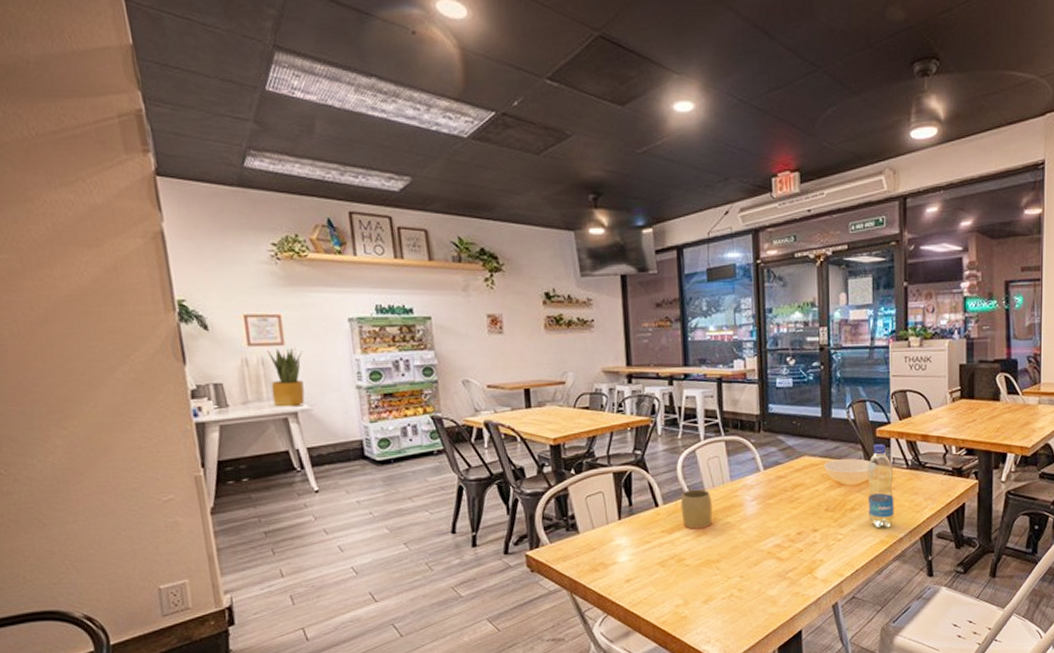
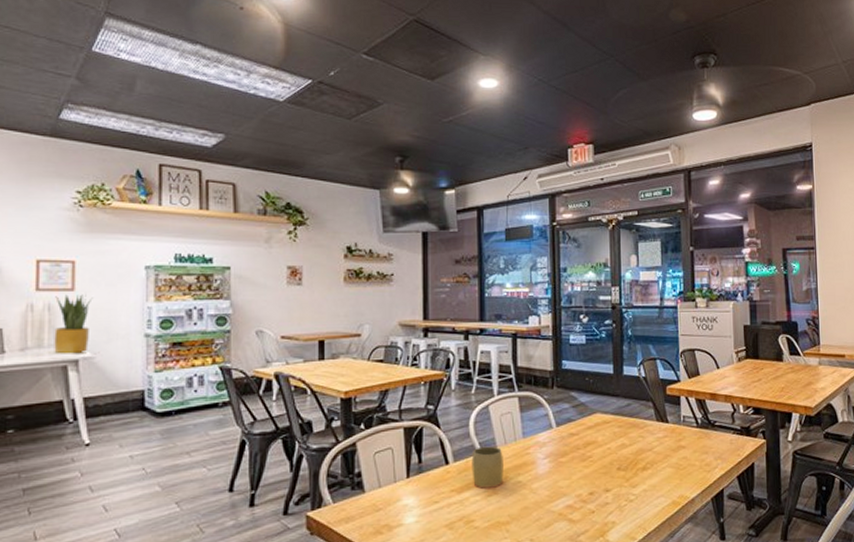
bowl: present [823,458,870,485] -> none [615,416,661,444]
bottle: present [866,444,894,529] -> none [658,402,686,489]

